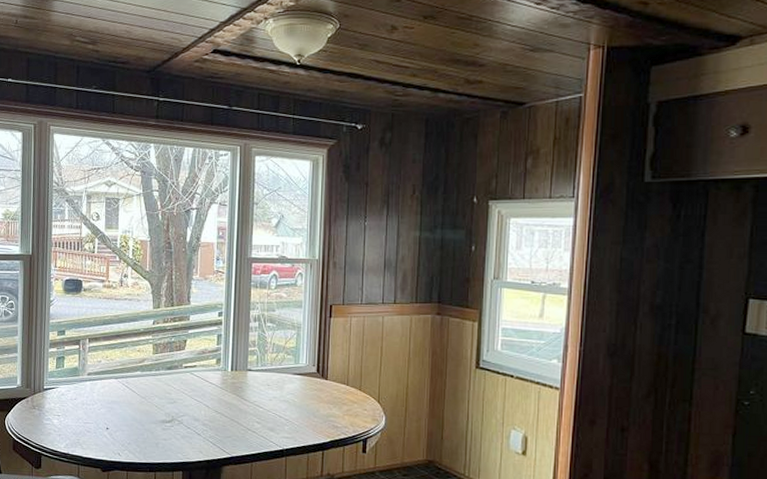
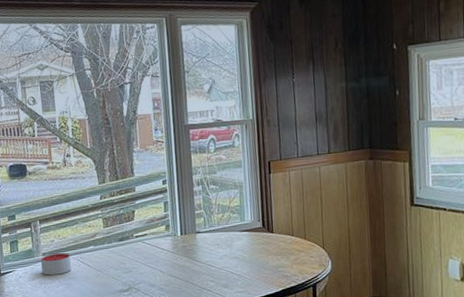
candle: none [84,374,116,397] -> present [40,252,71,276]

